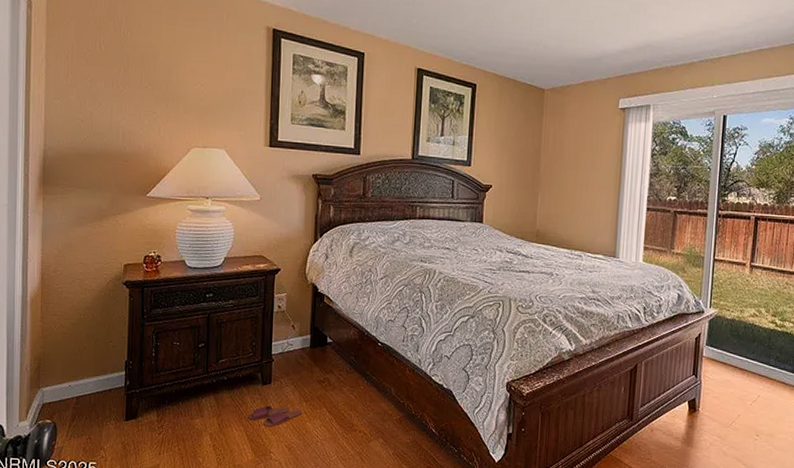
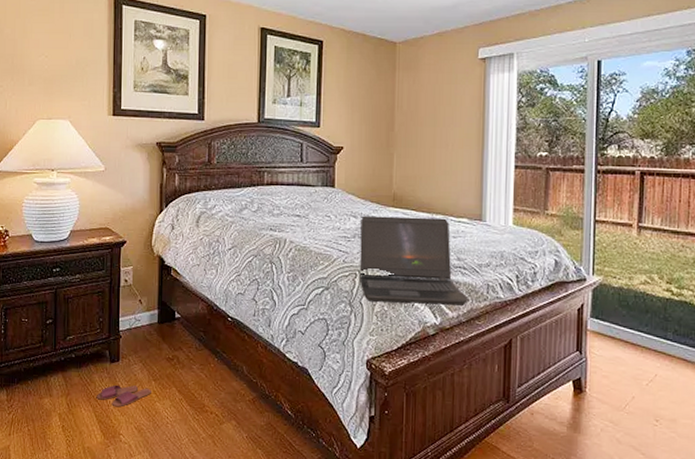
laptop computer: none [502,250,601,334] -> present [359,216,469,306]

